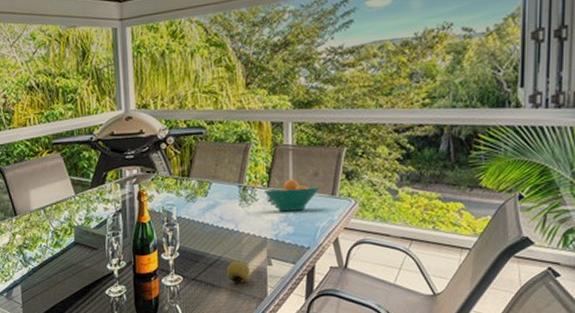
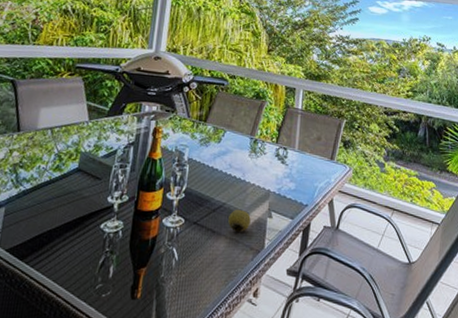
fruit bowl: present [263,179,321,212] -> none [272,139,322,170]

